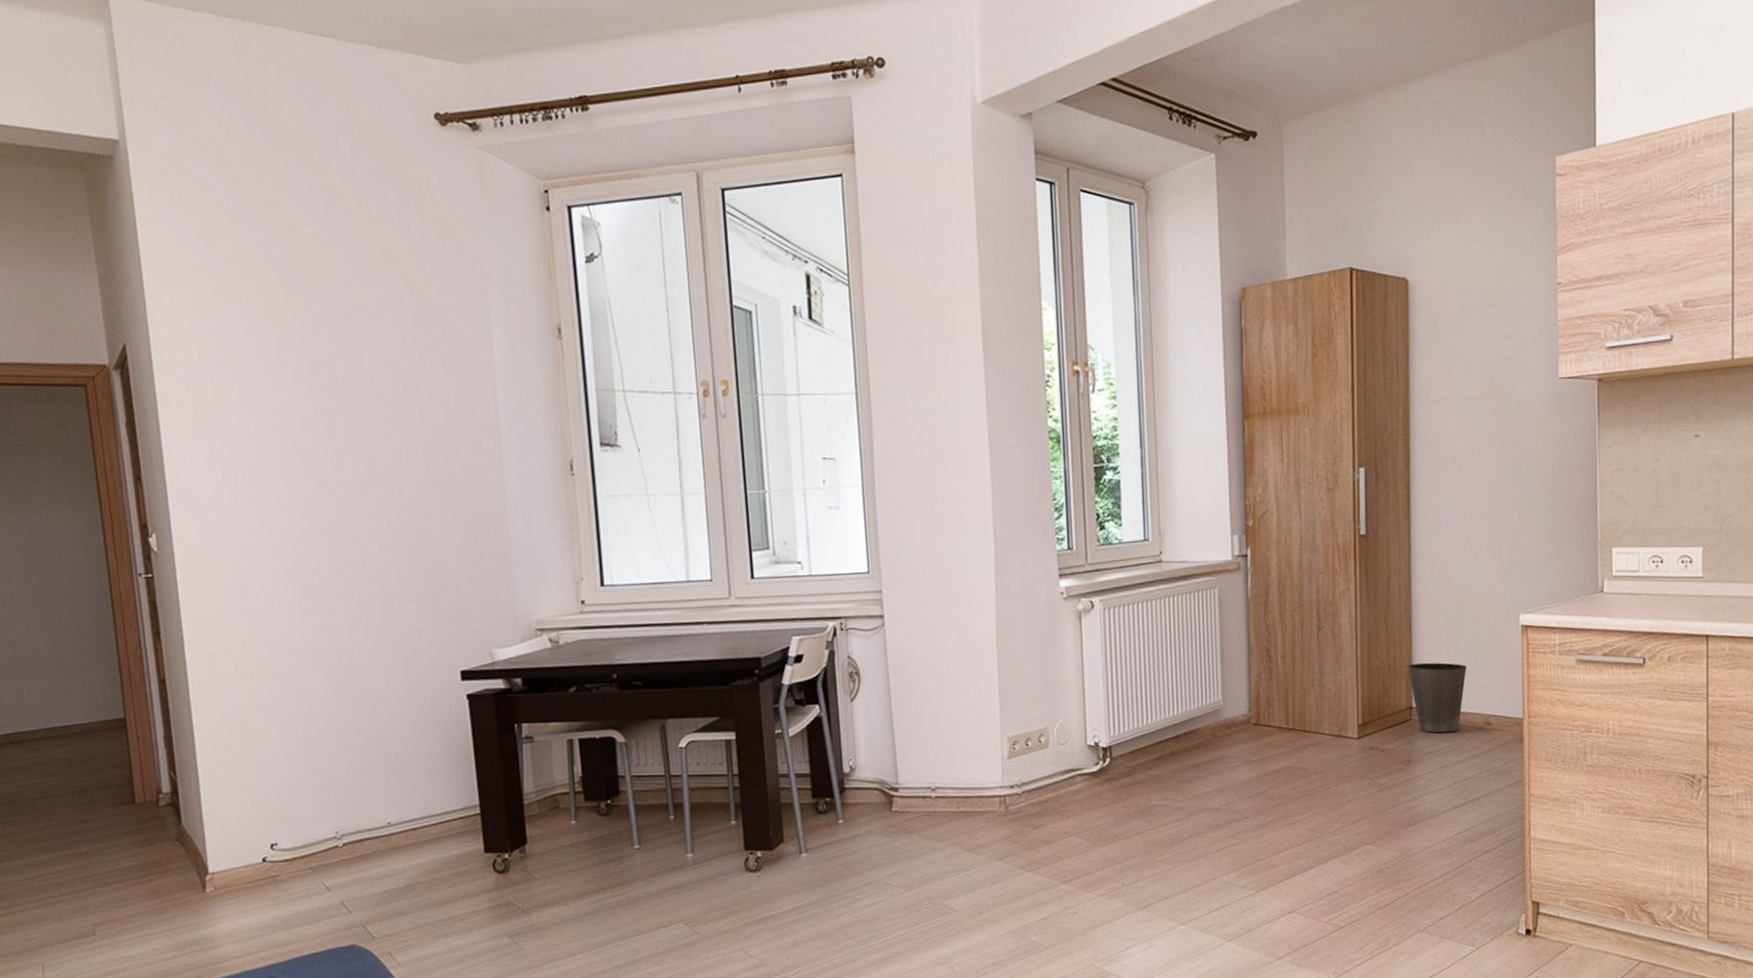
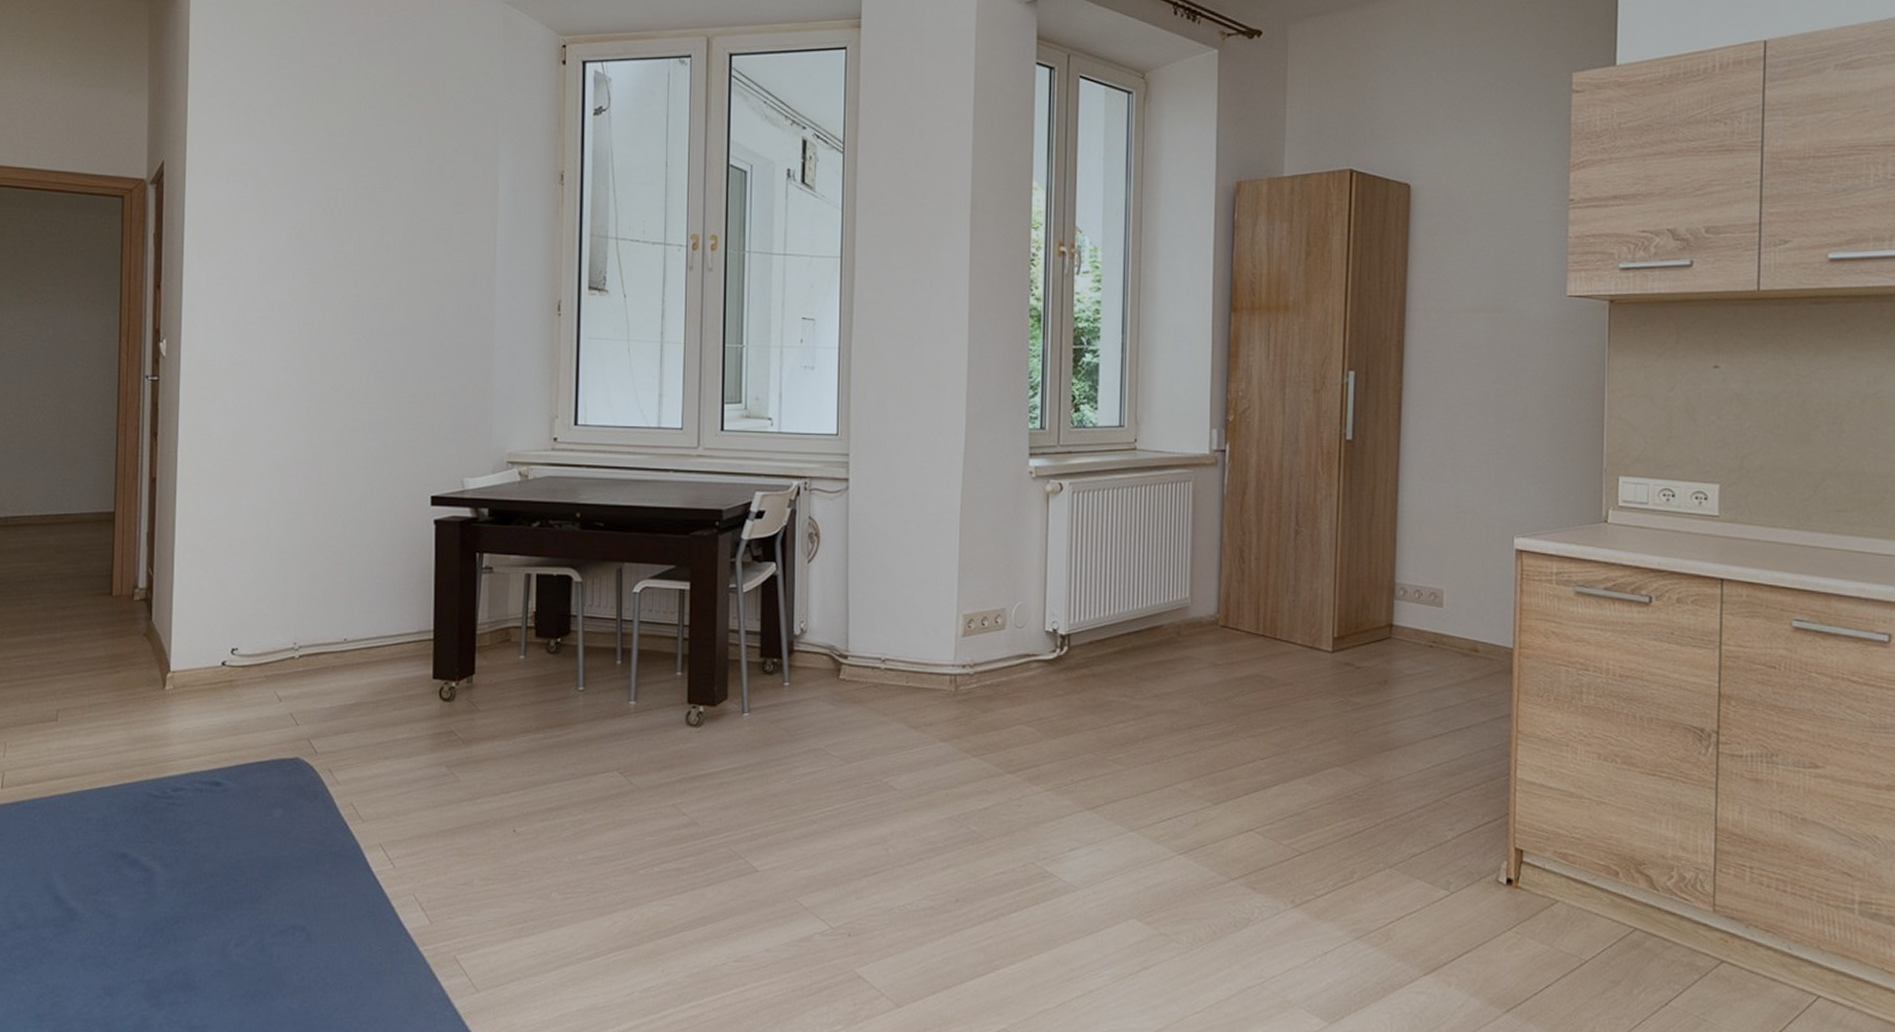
waste basket: present [1407,662,1468,733] -> none [1389,578,1455,656]

